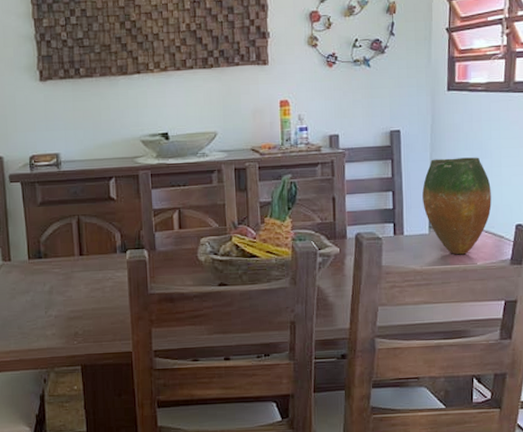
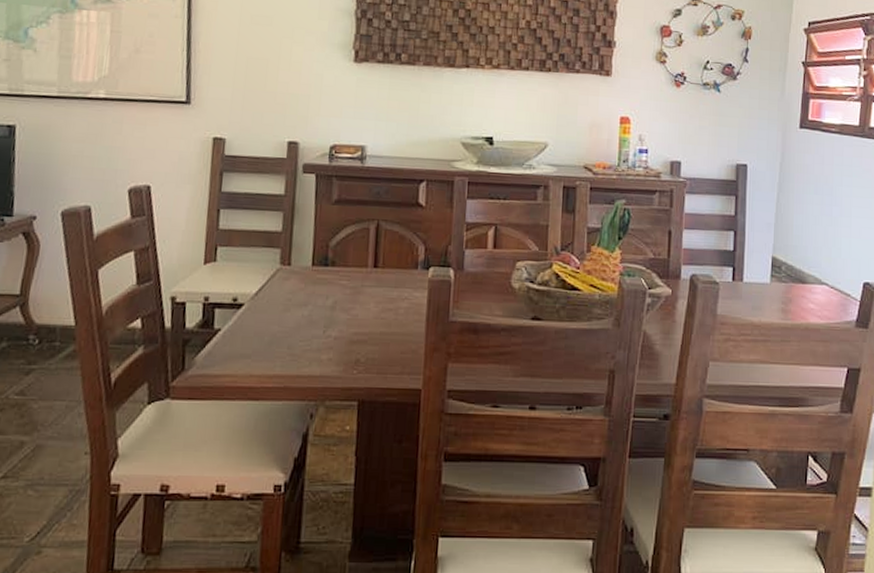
vase: present [422,157,491,255] -> none [766,200,839,311]

